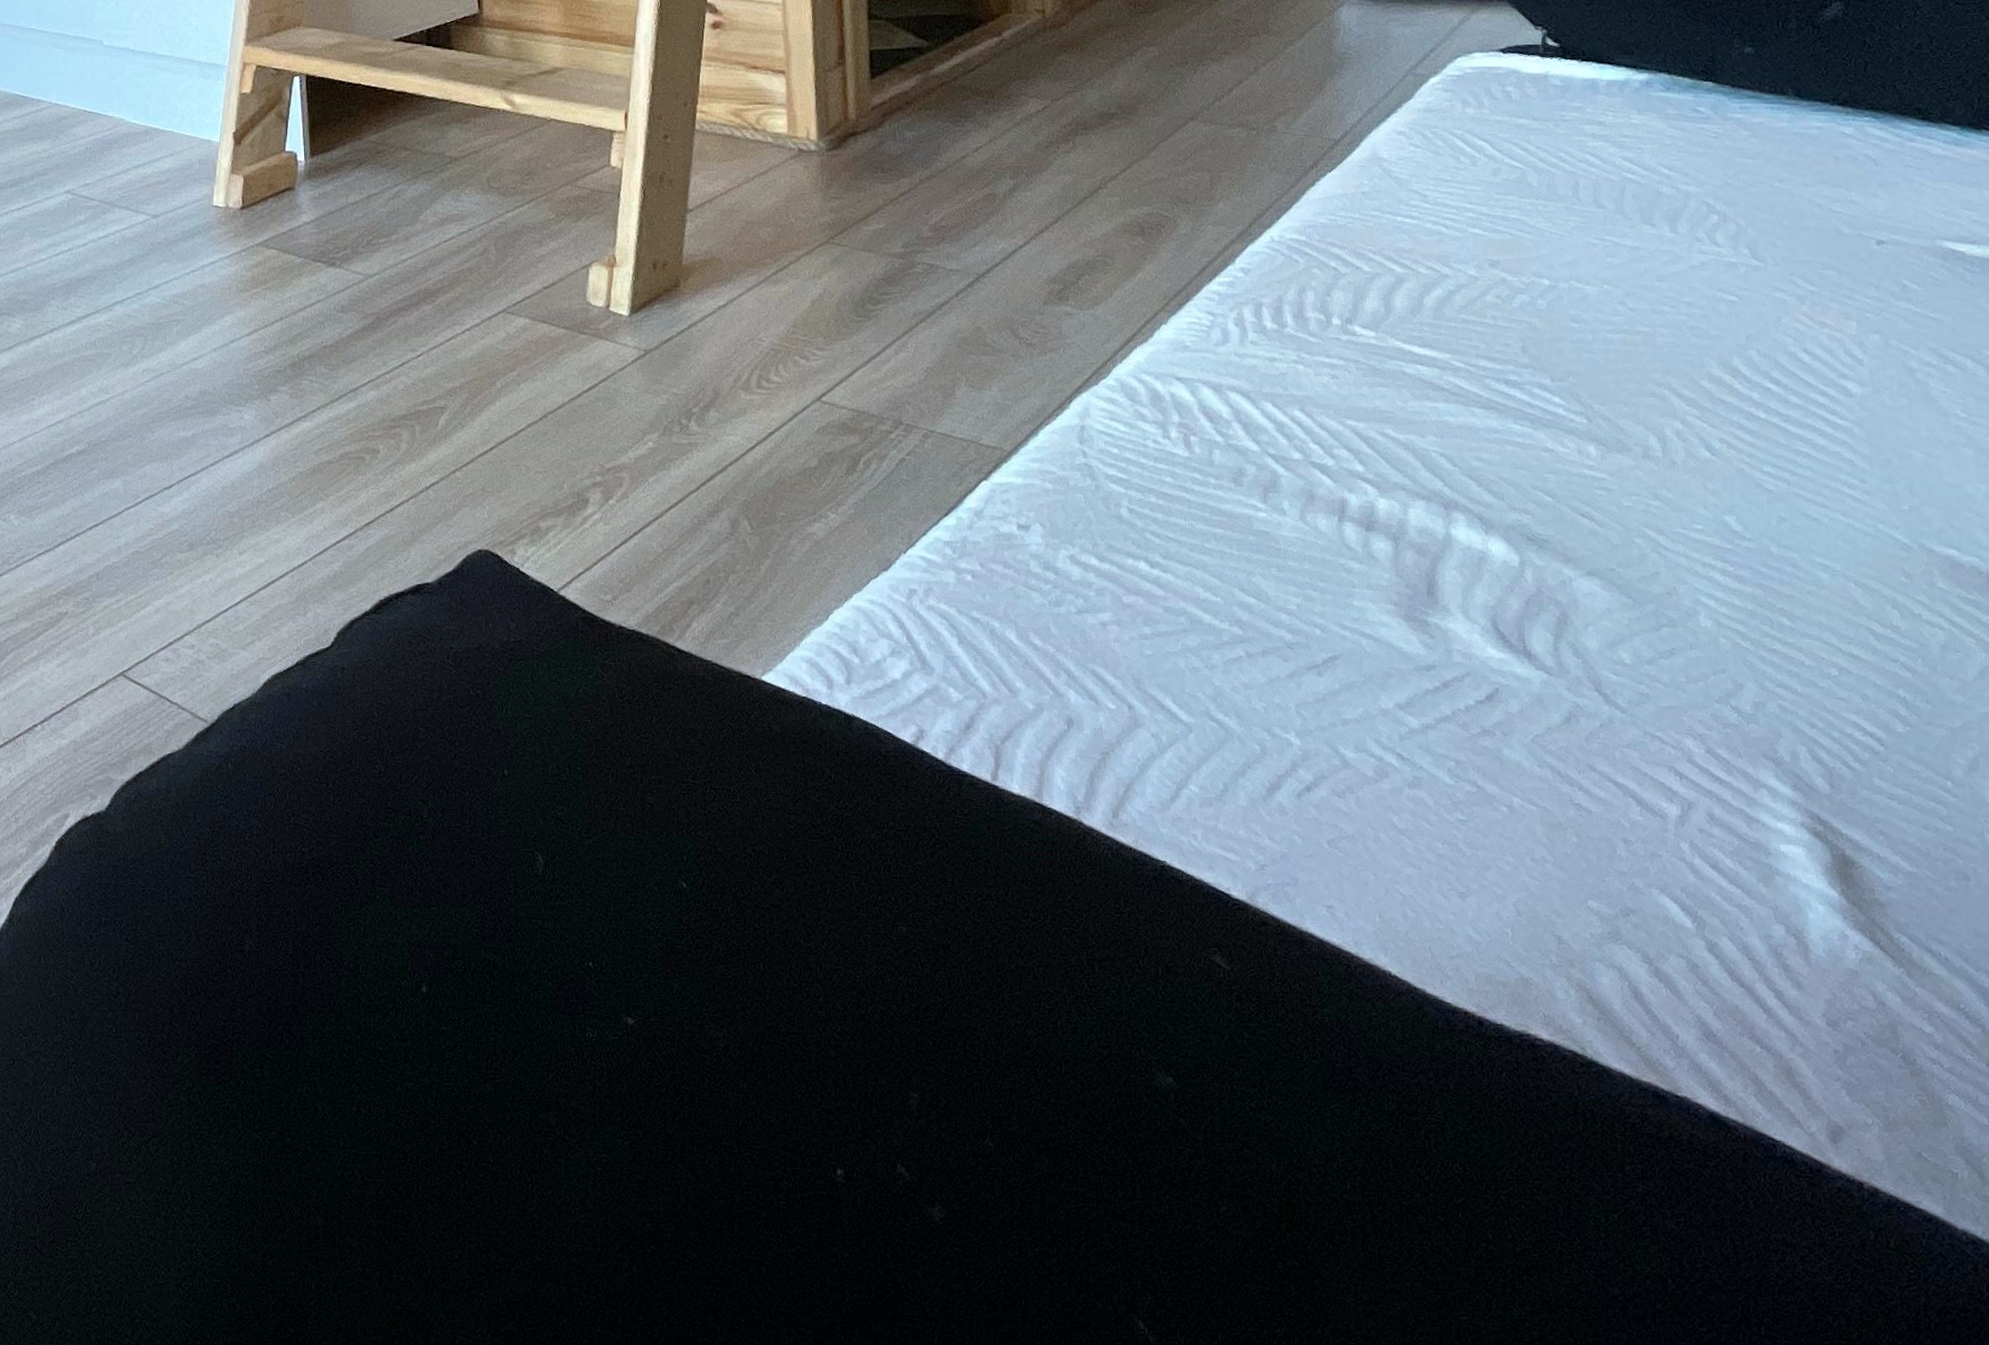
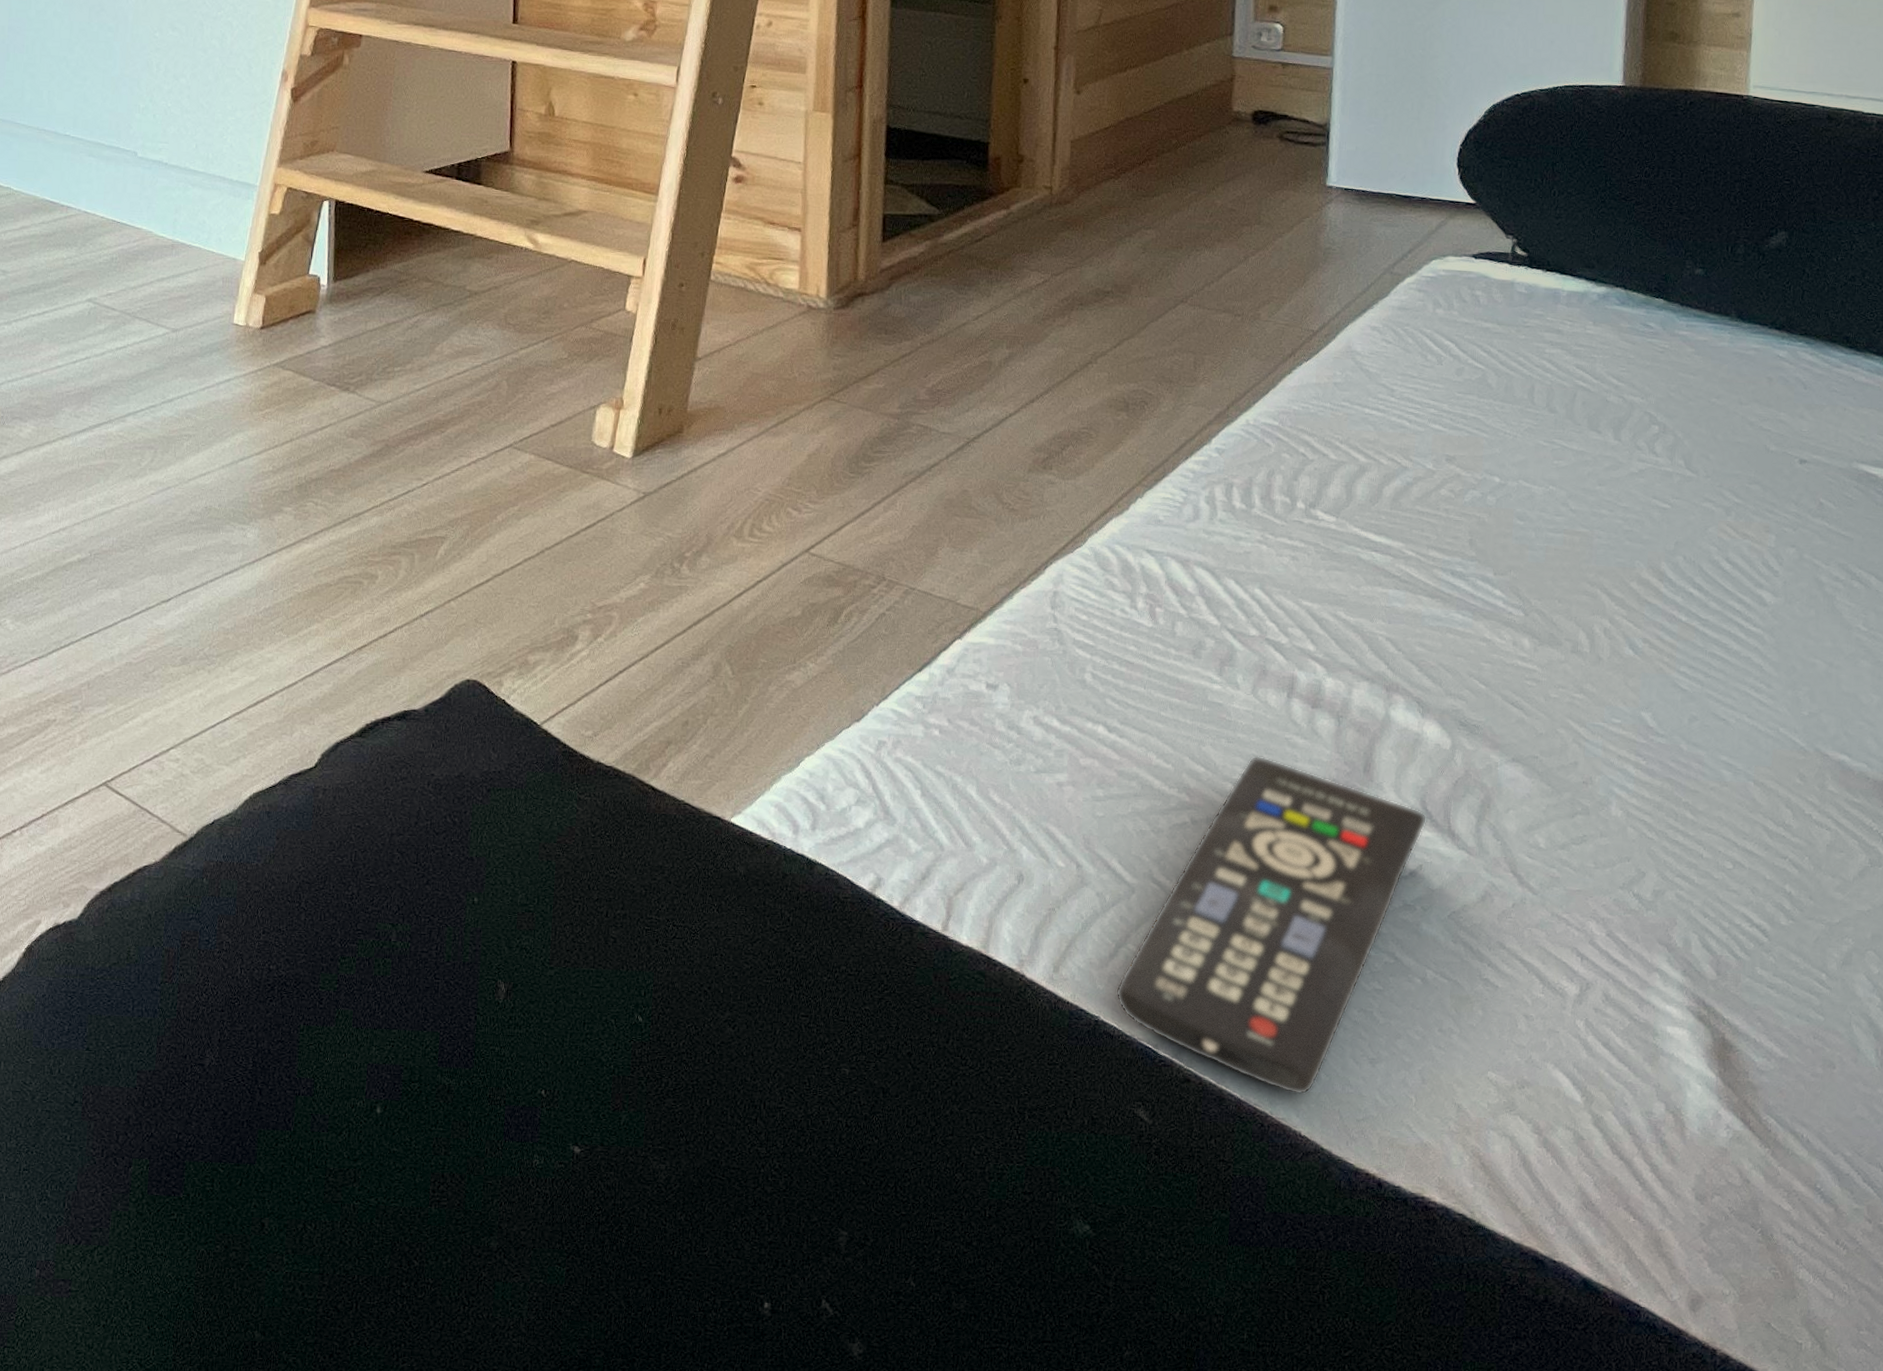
remote control: none [1180,584,1500,933] -> present [1115,756,1427,1095]

